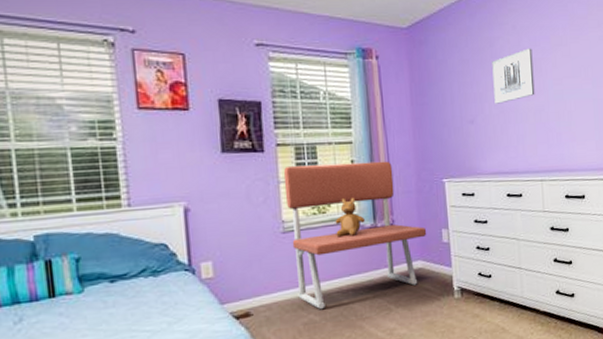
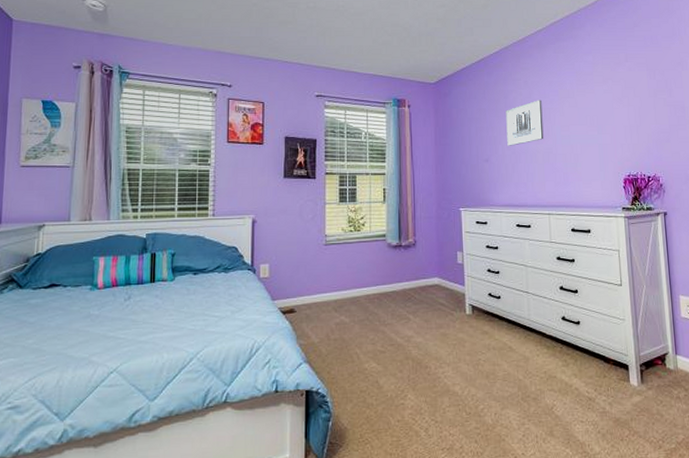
bench: present [283,161,427,310] -> none [329,190,444,313]
teddy bear: present [335,198,365,238] -> none [367,220,392,252]

